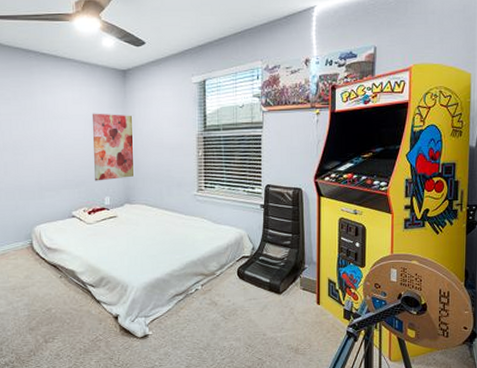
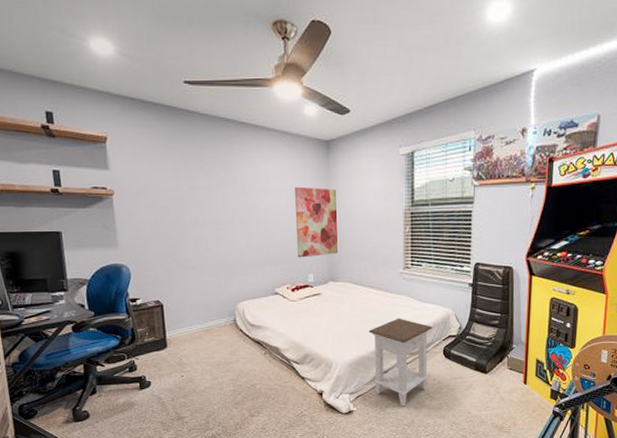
nightstand: none [164,239,226,330] -> present [368,318,433,407]

